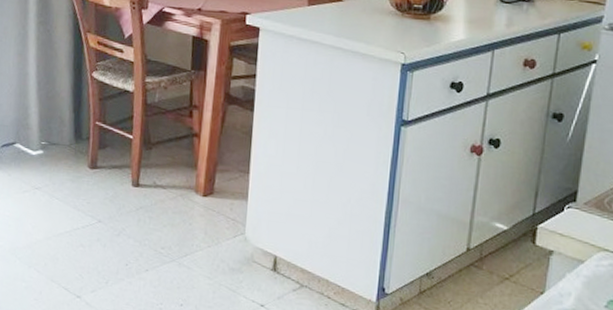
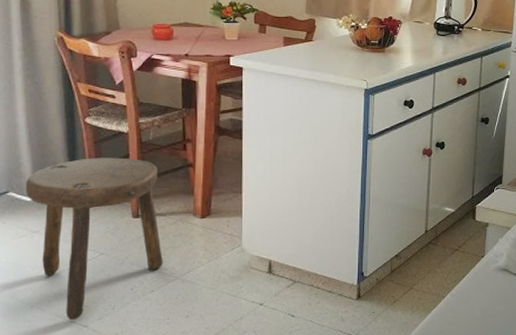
stool: none [31,115,161,288] -> present [25,157,163,320]

